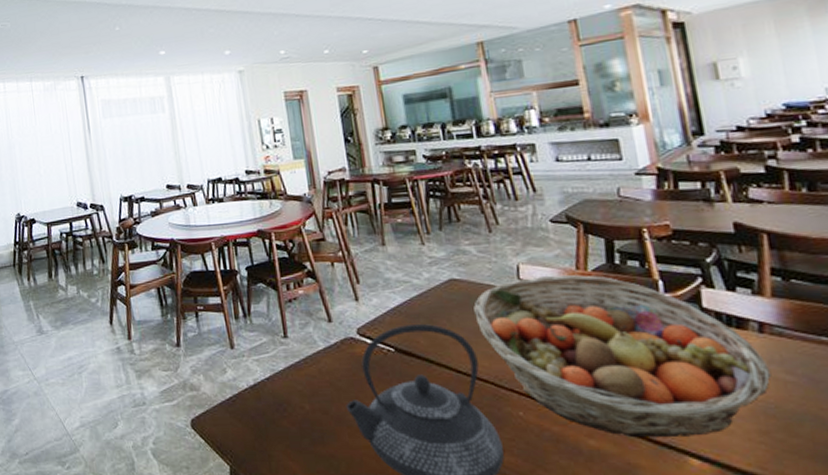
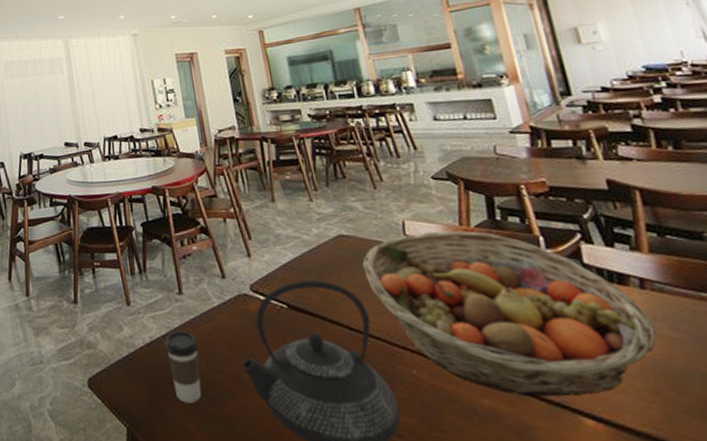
coffee cup: none [269,373,305,443] -> present [165,331,201,403]

